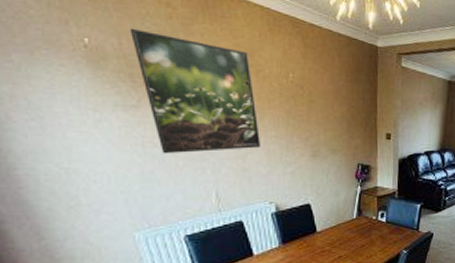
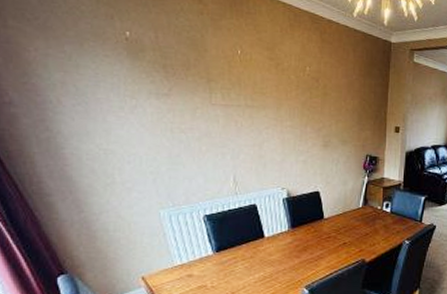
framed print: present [129,28,260,154] -> none [165,22,276,140]

